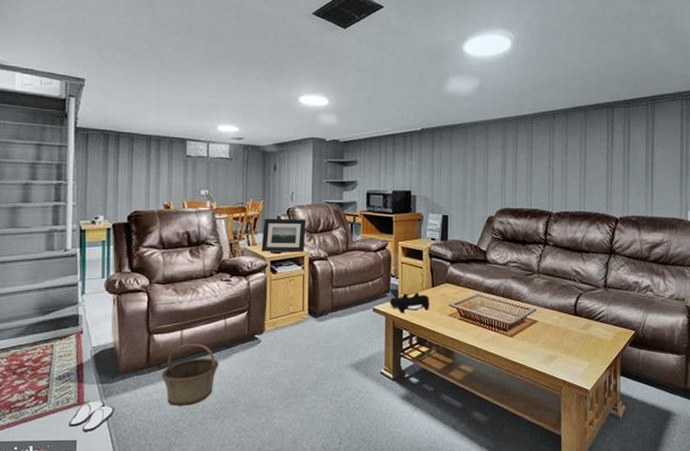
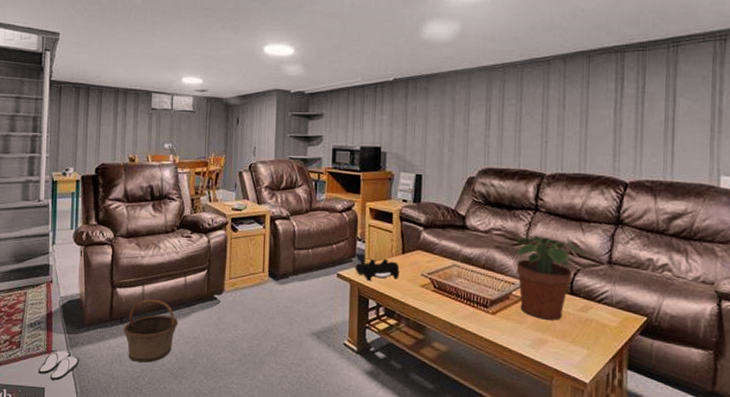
picture frame: present [261,218,306,252] -> none [222,174,269,210]
potted plant: none [529,266,587,338] -> present [515,236,587,320]

